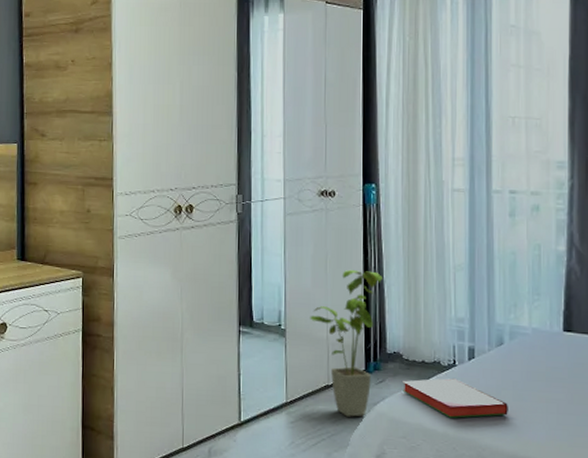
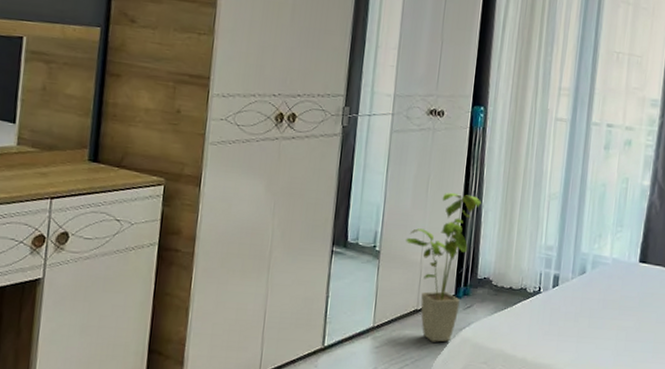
hardback book: present [403,378,508,418] -> none [488,305,584,344]

